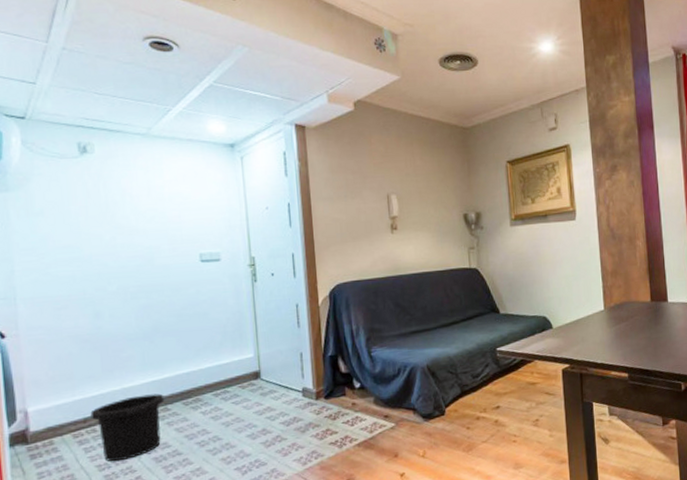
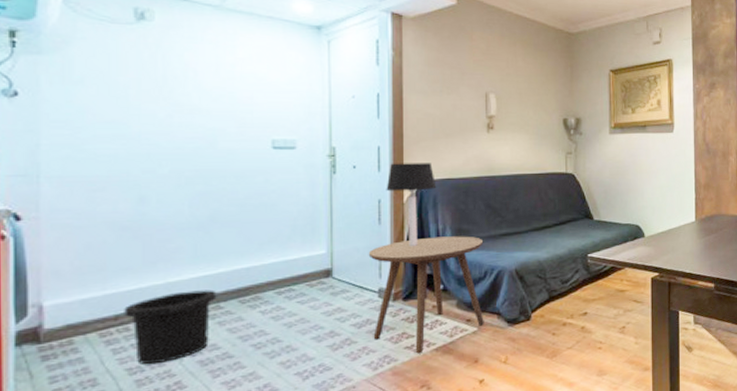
side table: none [290,335,401,449] -> present [368,236,484,354]
table lamp: none [302,266,348,348] -> present [386,163,437,247]

